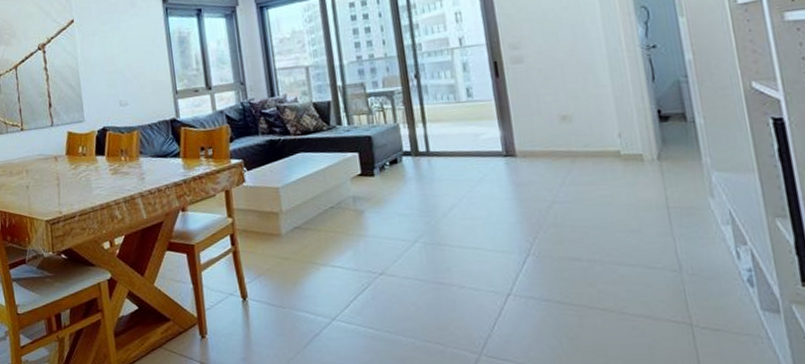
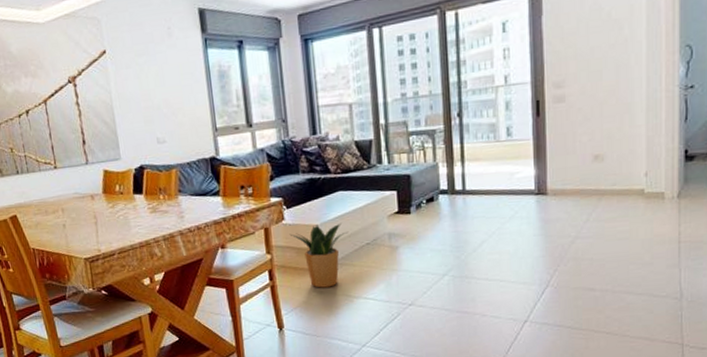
potted plant: none [250,185,312,255] -> present [289,222,349,288]

